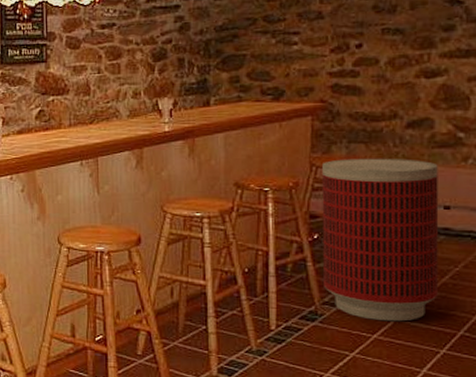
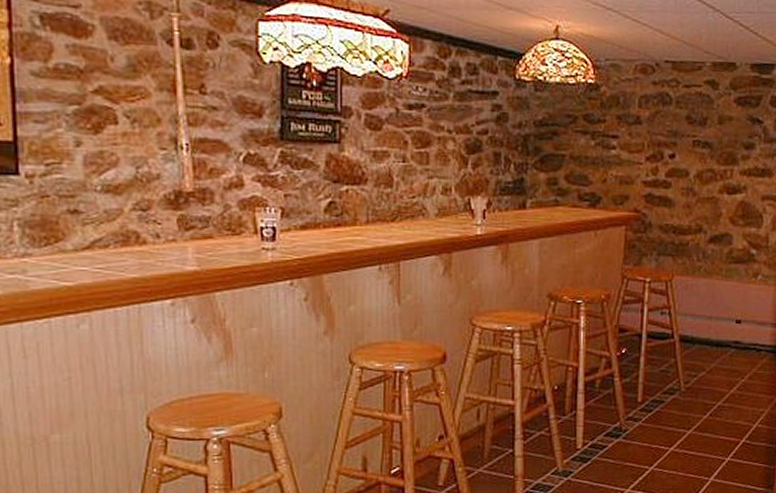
trash can: present [321,158,439,322] -> none [629,271,733,434]

